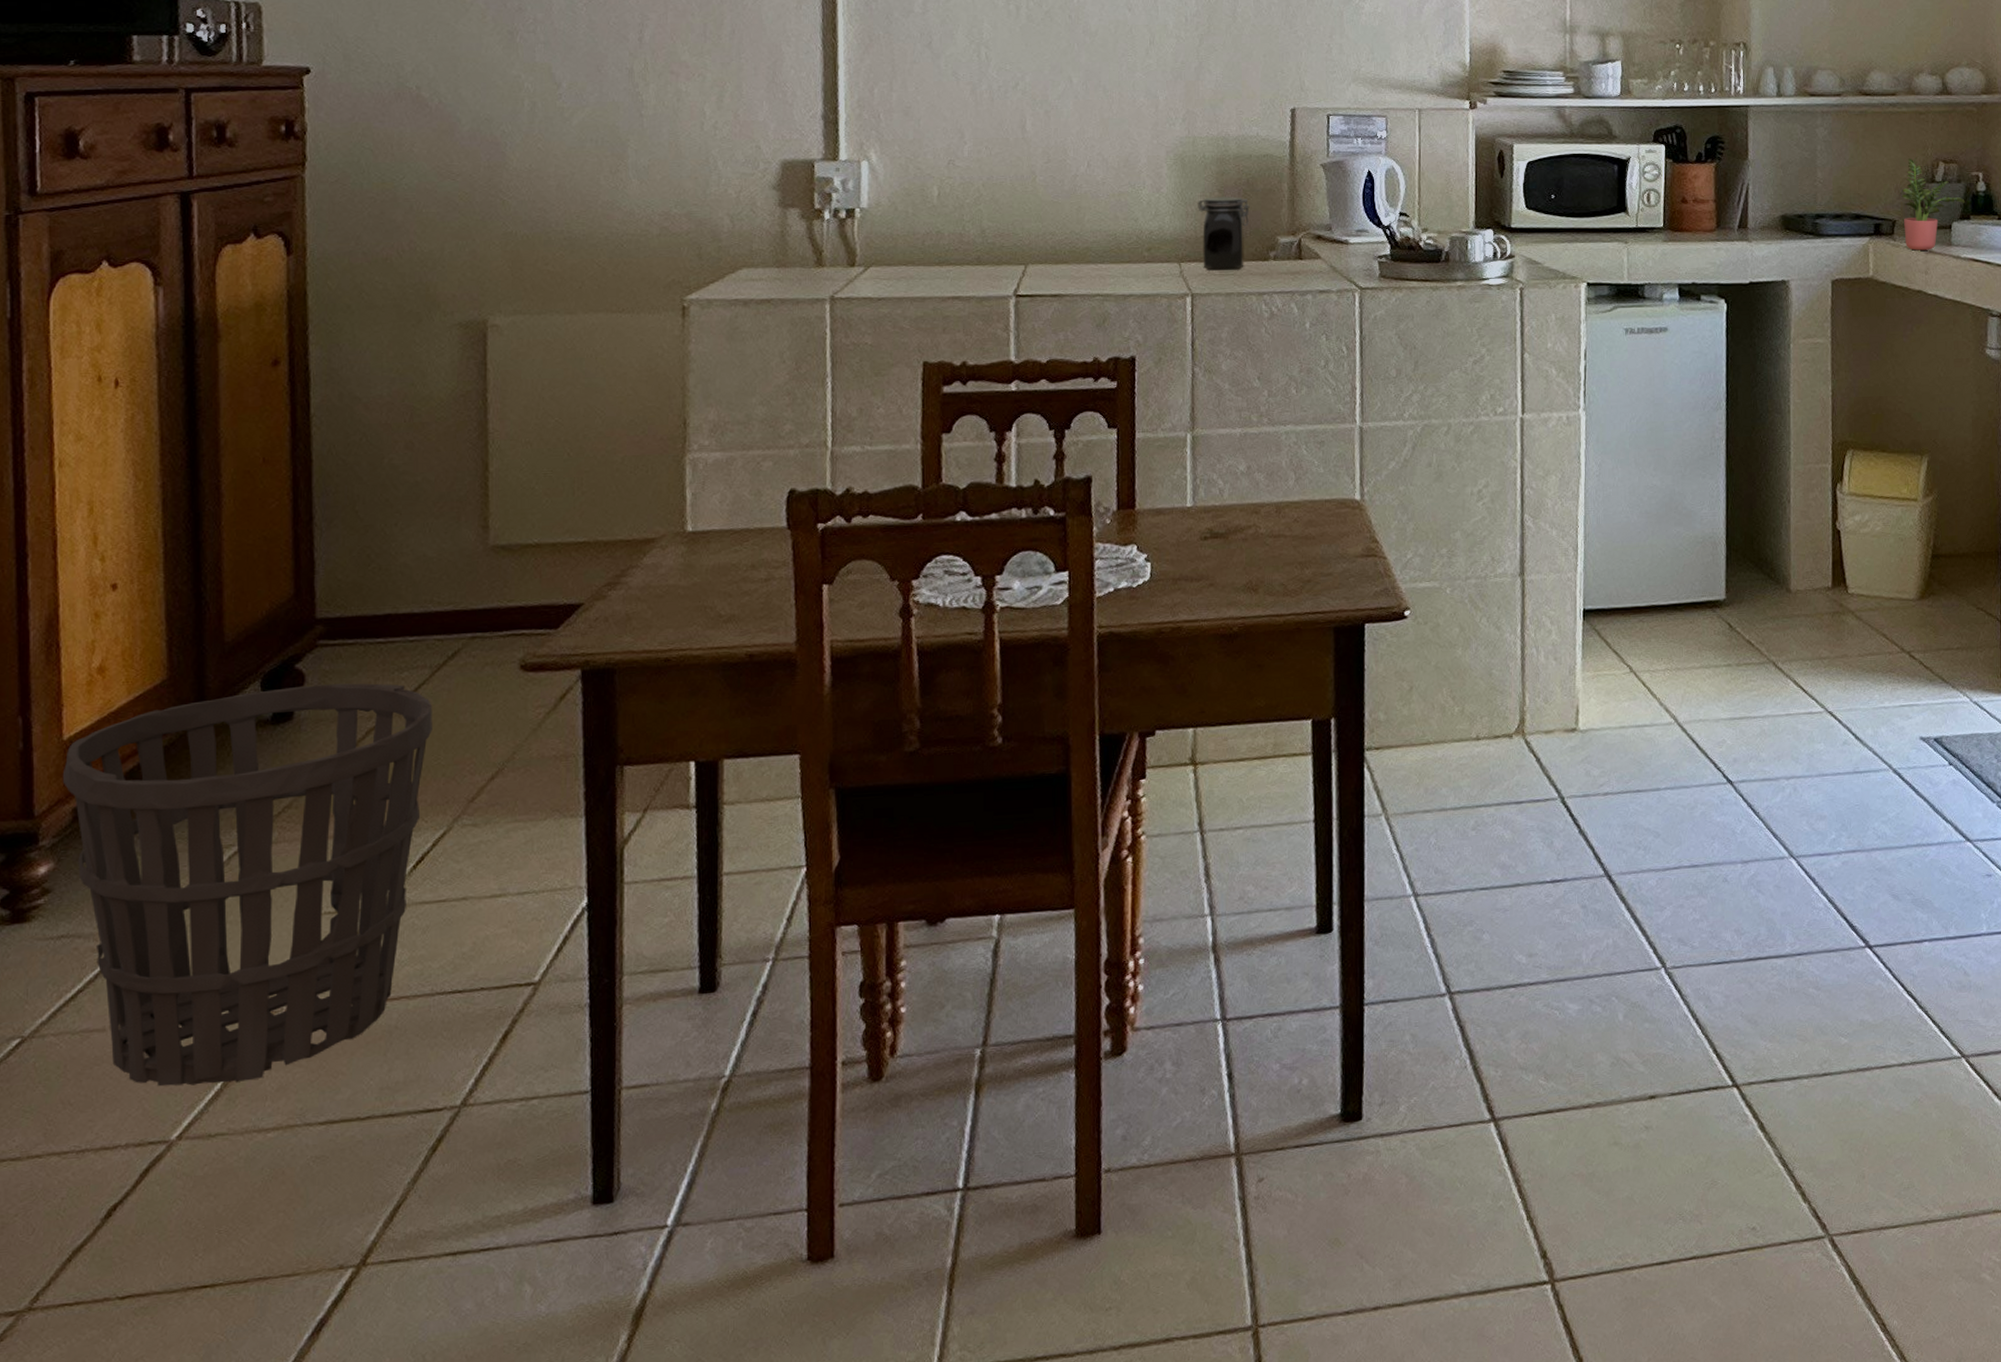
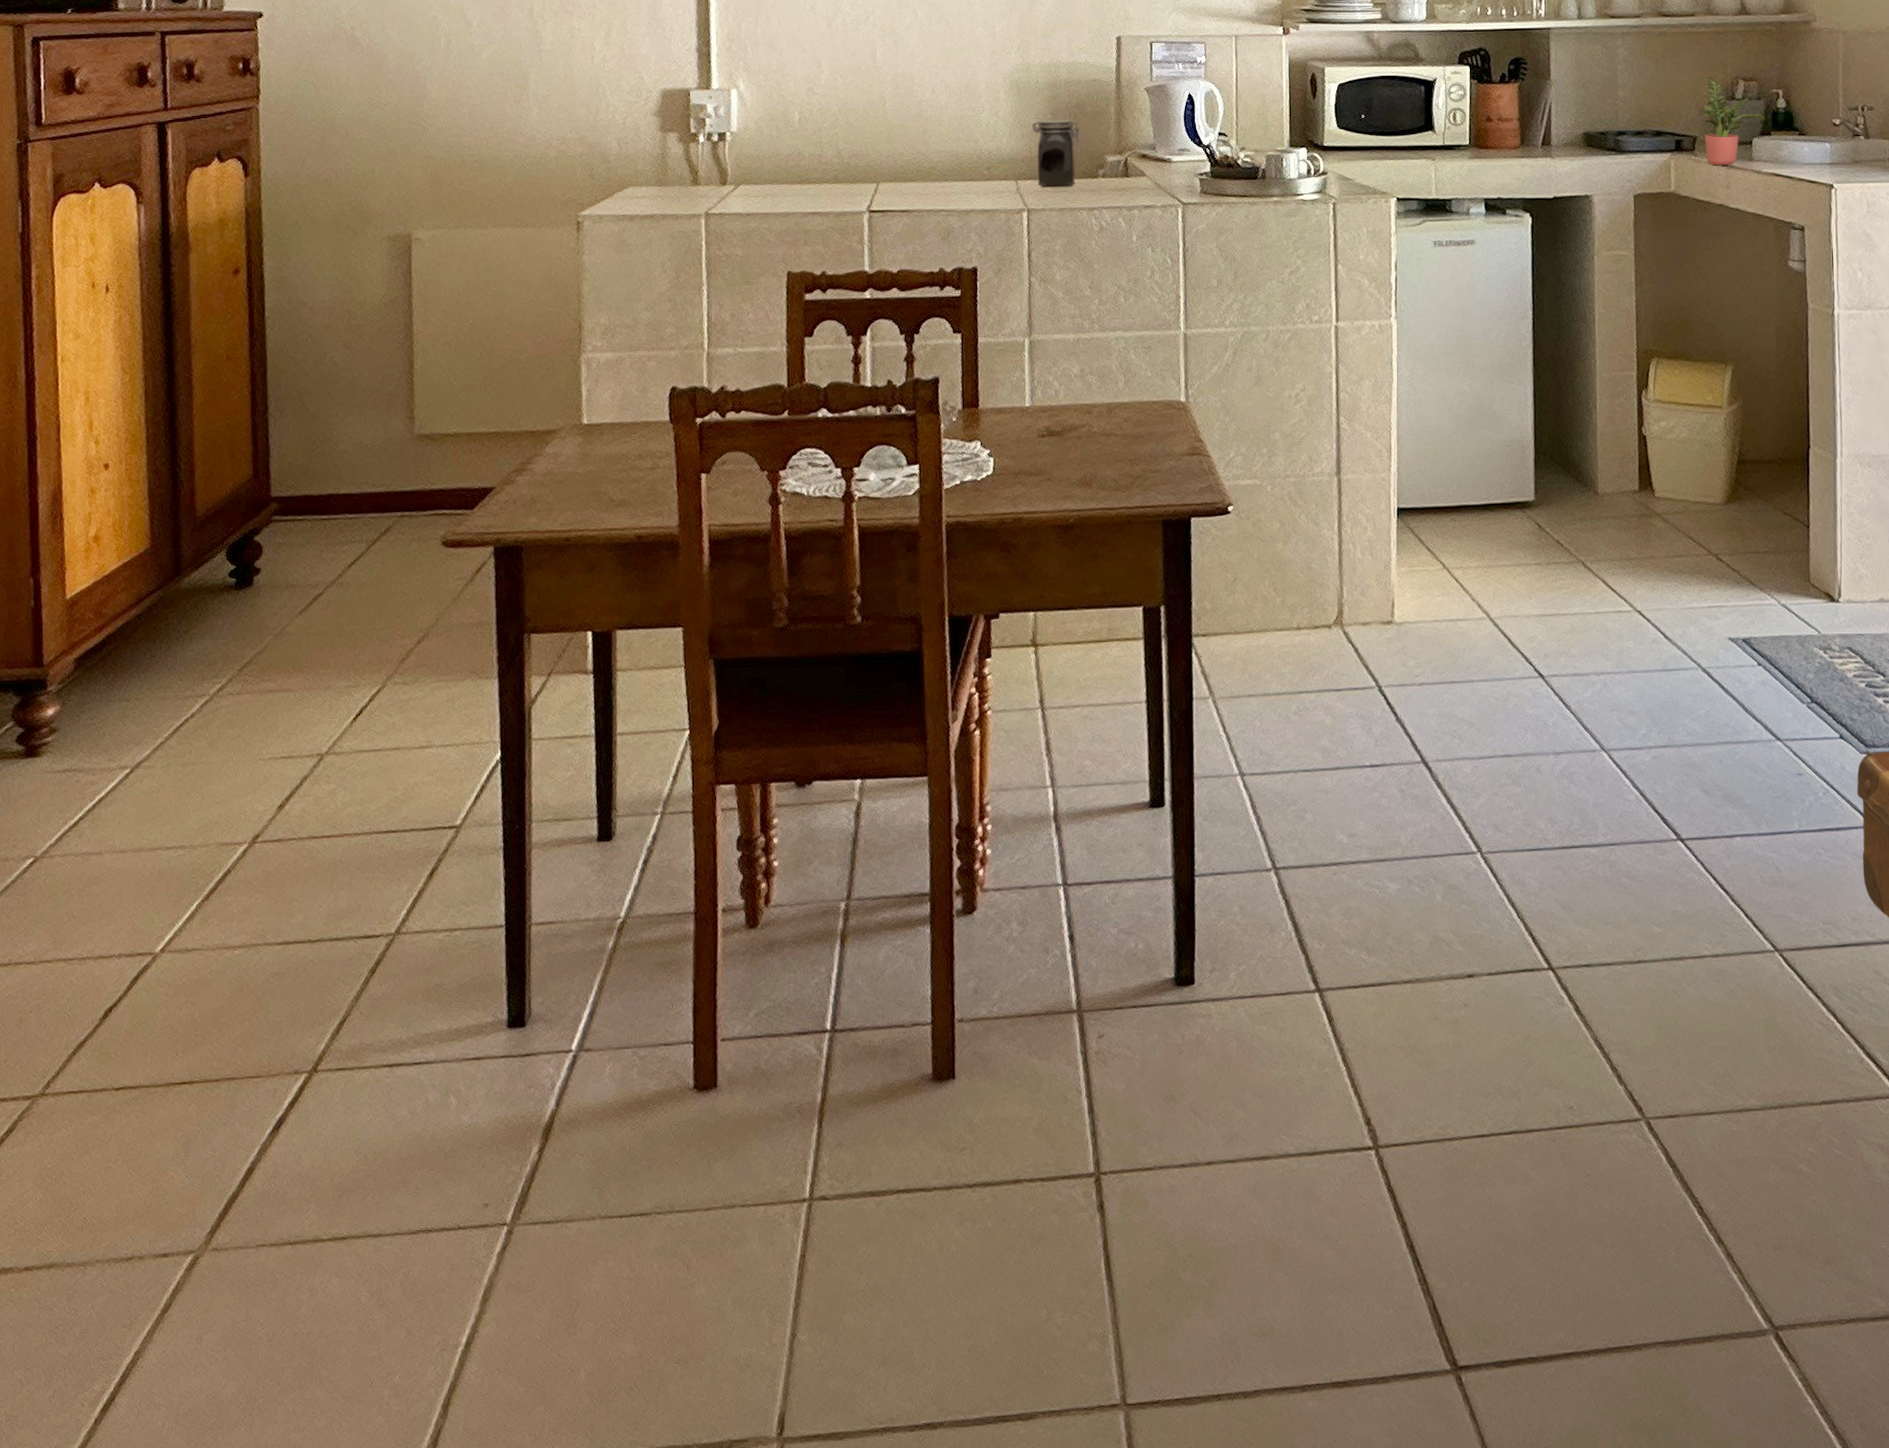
basket: present [62,683,433,1086] -> none [66,554,369,905]

